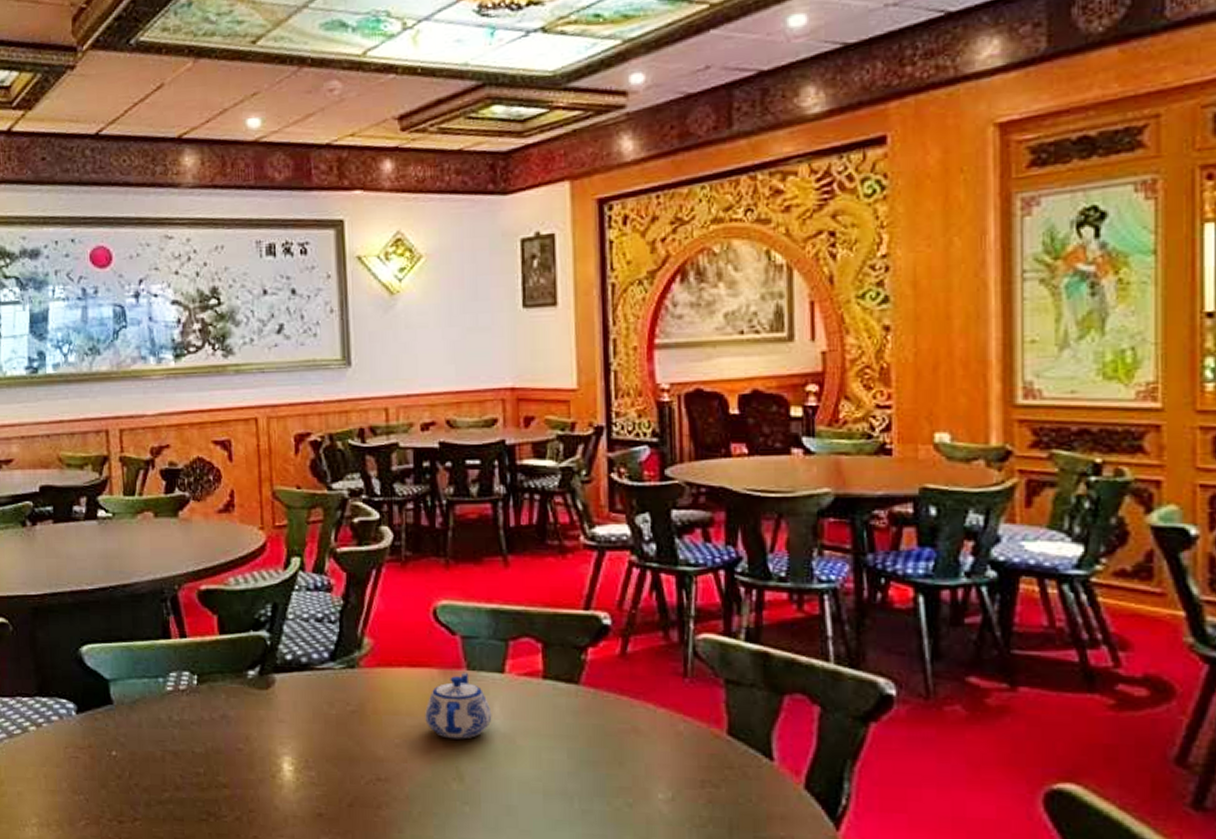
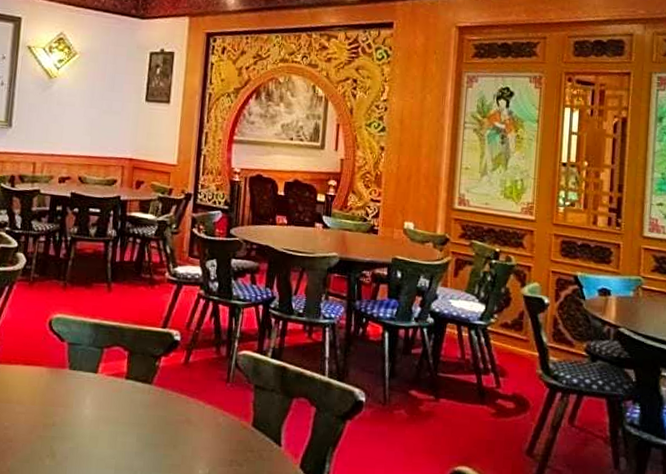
teapot: present [425,672,492,739] -> none [31,371,84,424]

